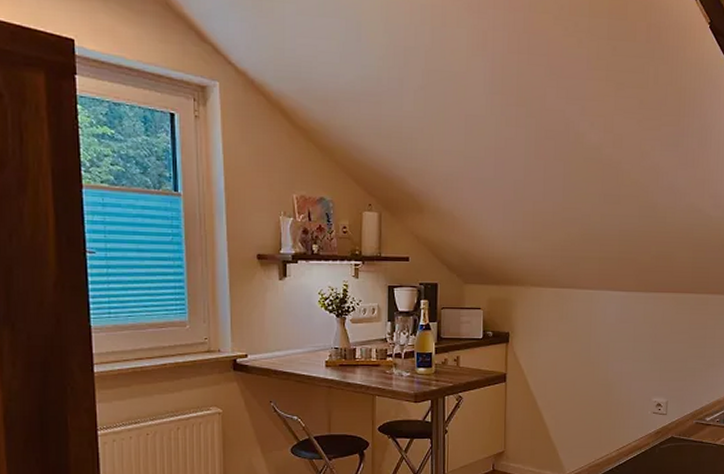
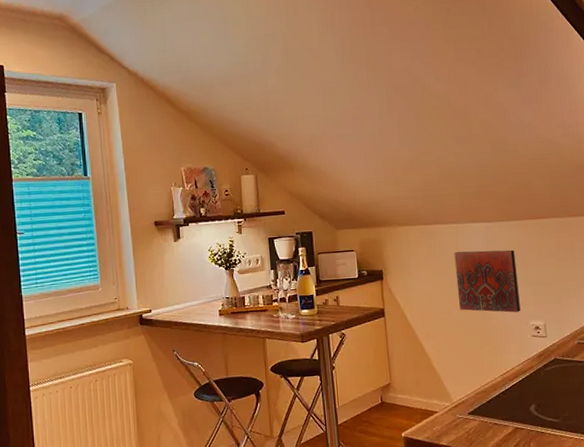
decorative tile: none [584,320,648,387] -> present [454,249,521,313]

